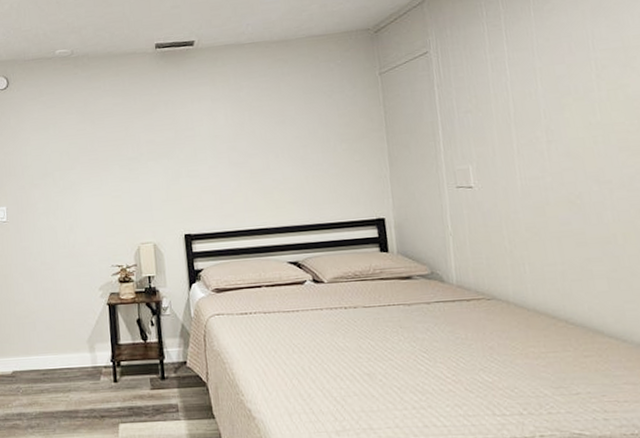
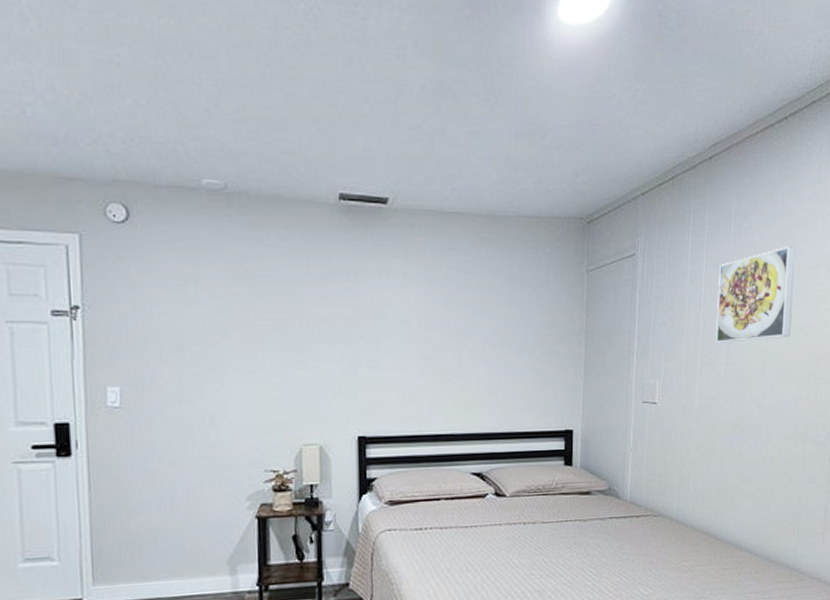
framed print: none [524,19,624,123] -> present [715,246,796,343]

